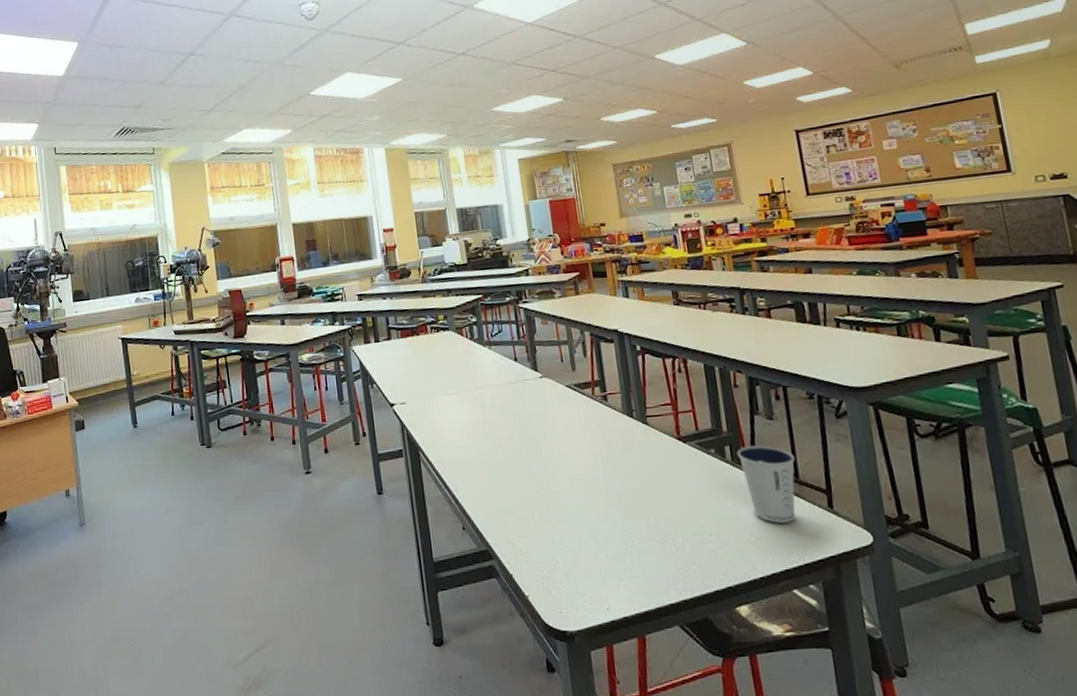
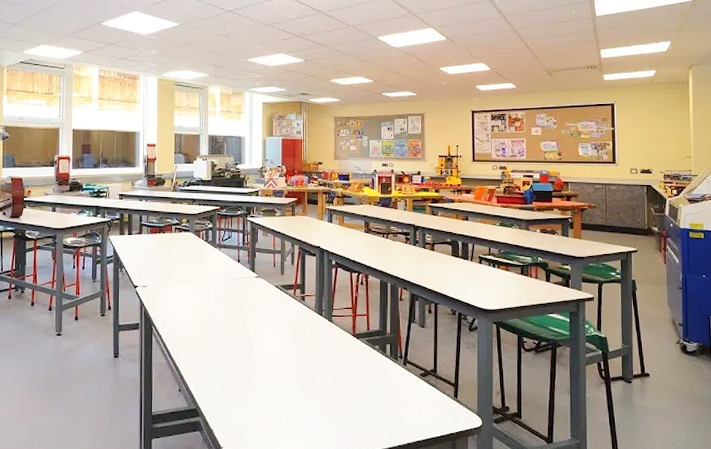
dixie cup: present [736,445,796,523] -> none [394,345,436,406]

